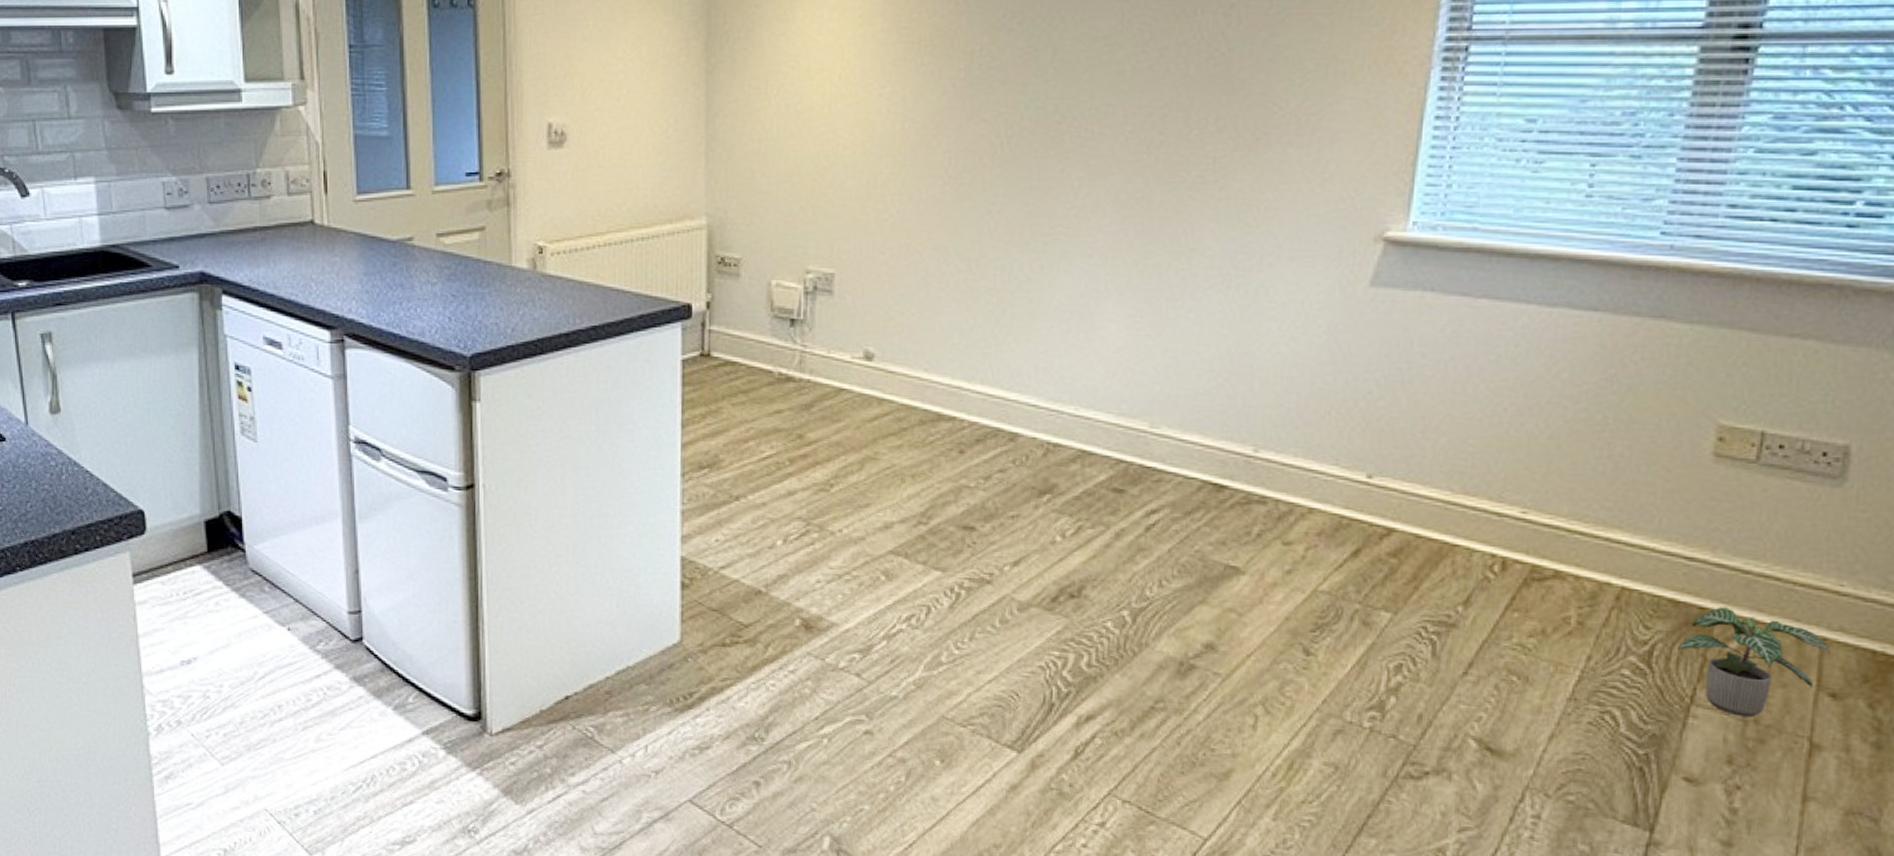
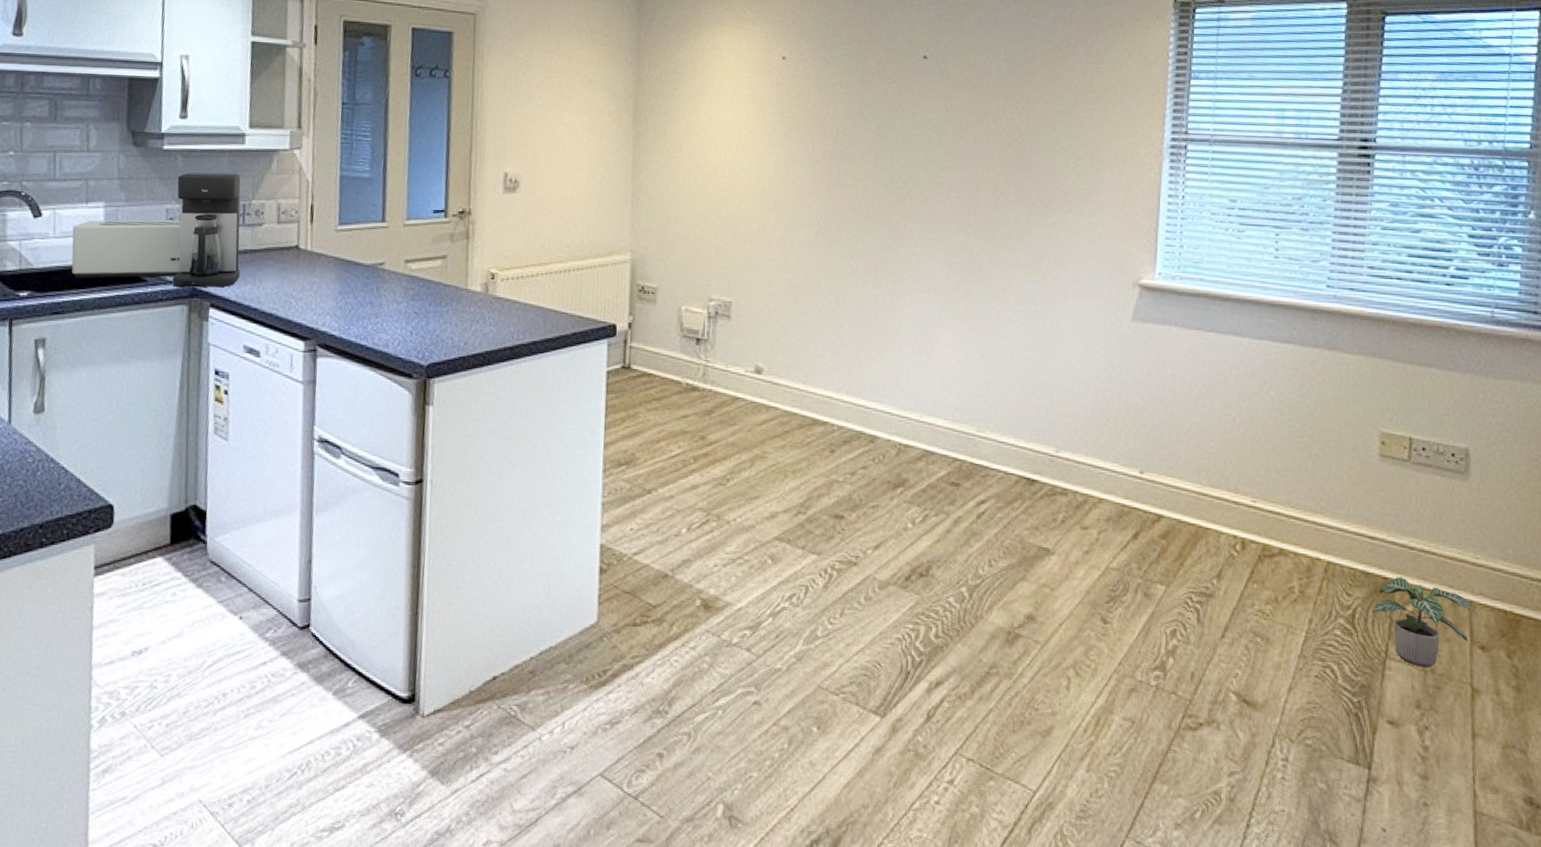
toaster: none [64,195,186,265] -> present [71,219,181,279]
coffee maker: none [171,137,251,273] -> present [172,172,241,288]

